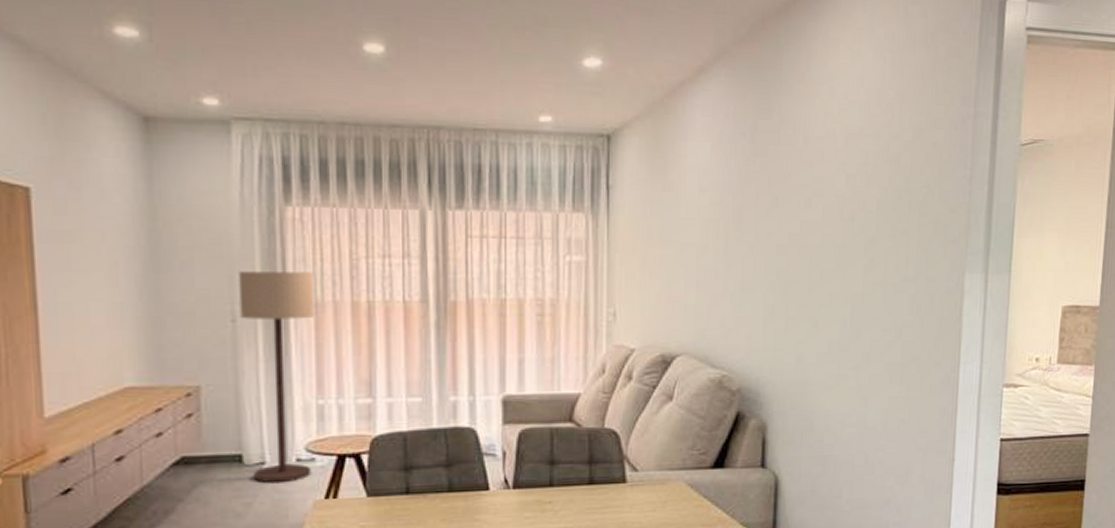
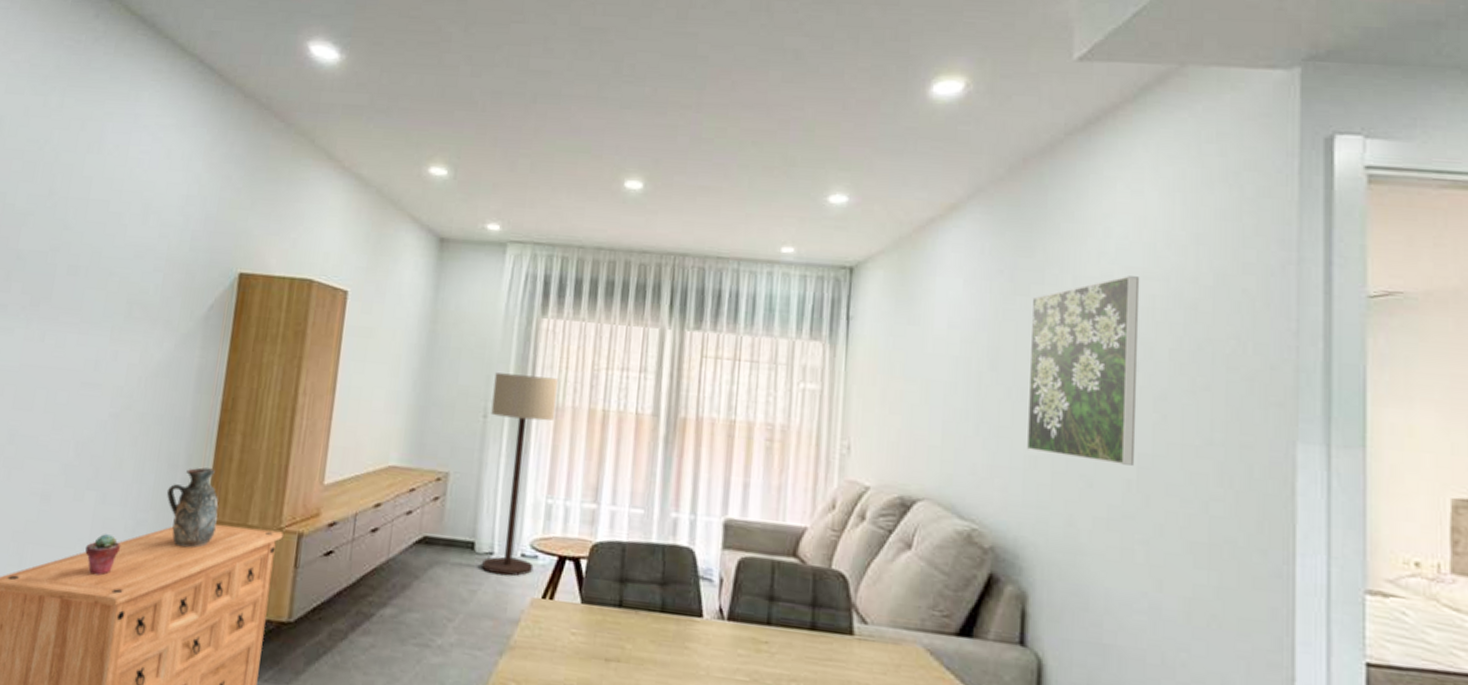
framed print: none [766,134,857,305] -> present [1027,276,1140,466]

